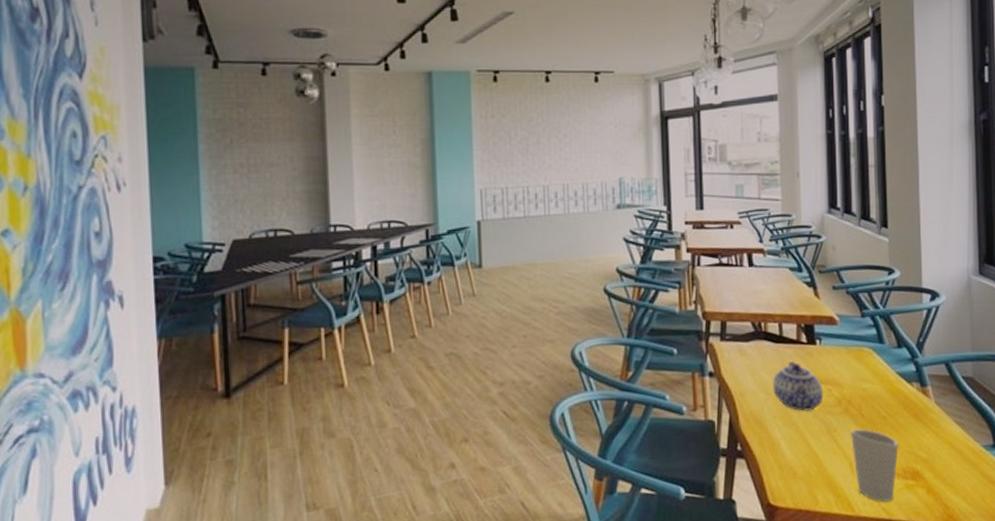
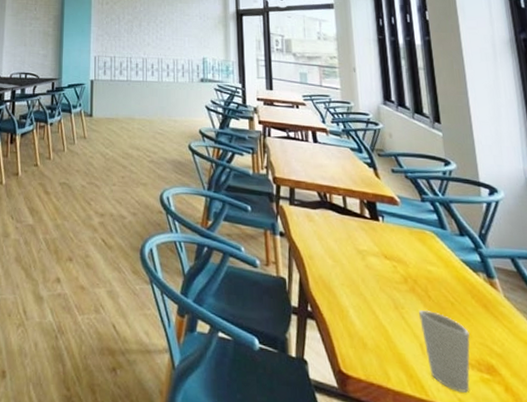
teapot: present [772,361,824,412] -> none [339,233,389,284]

